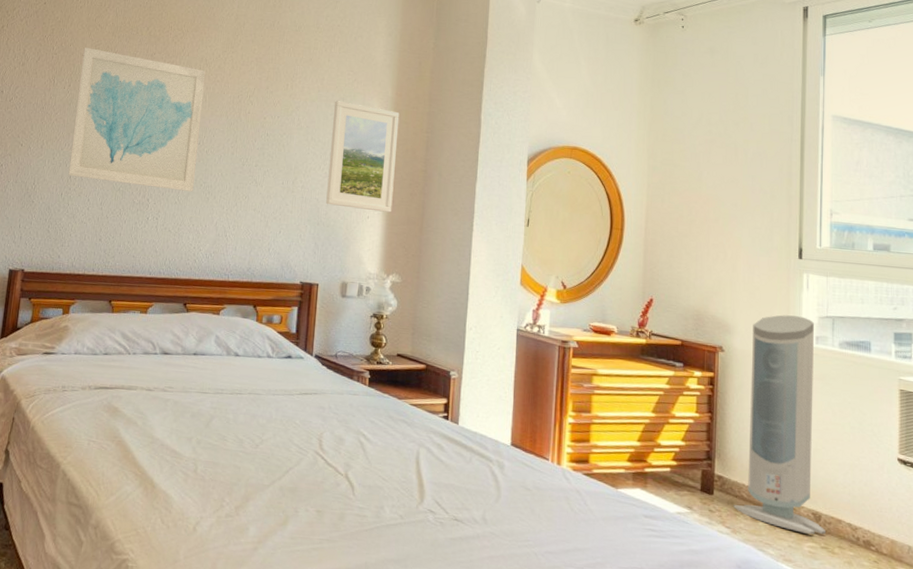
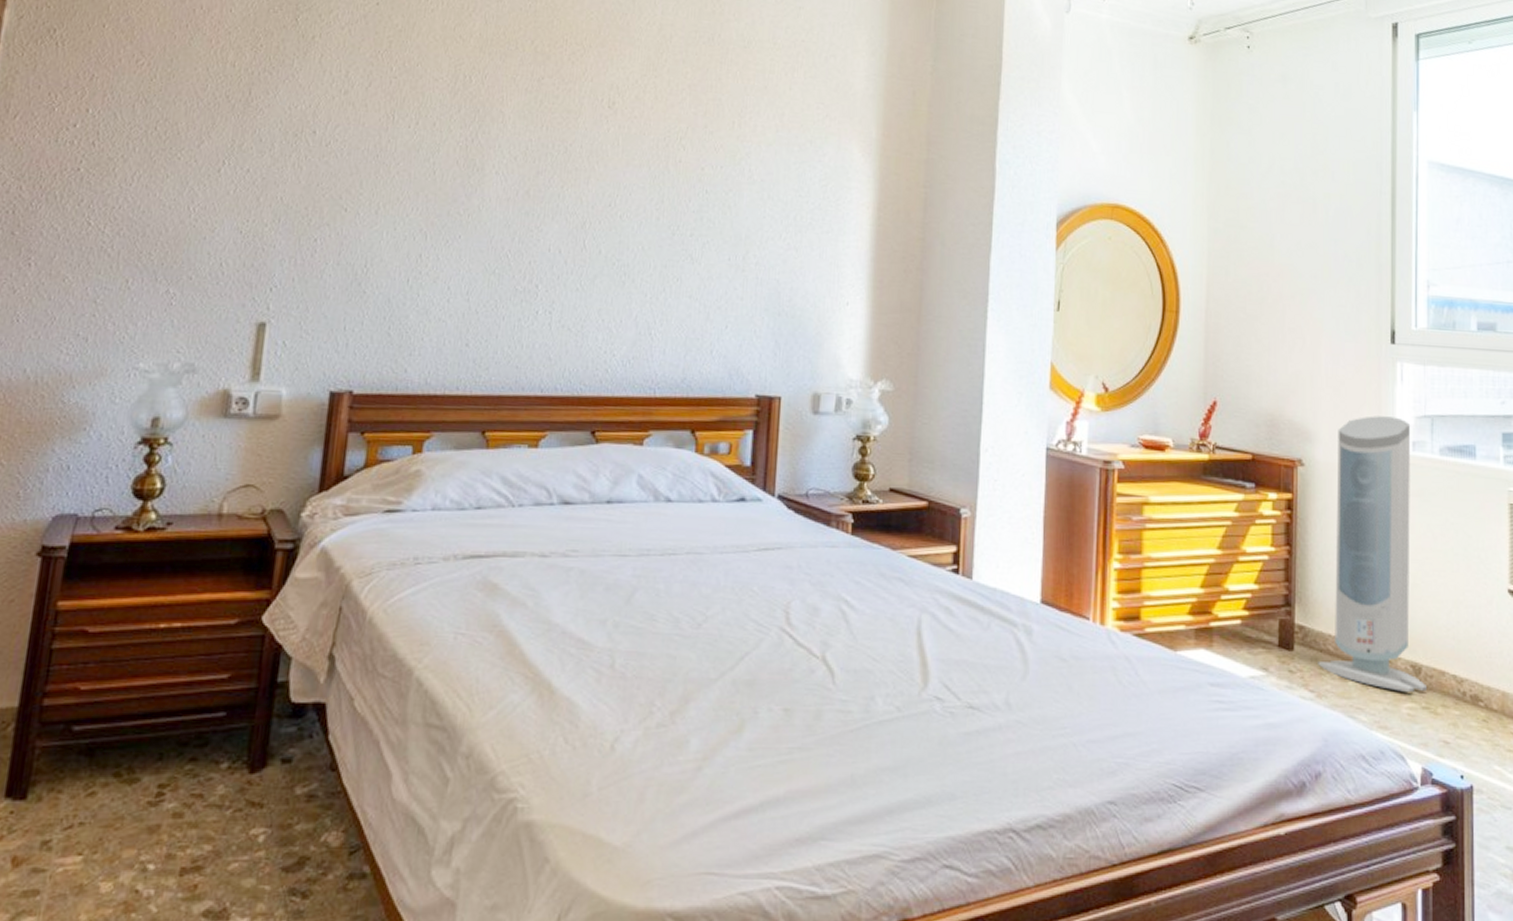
wall art: present [68,47,206,192] -> none [417,68,618,273]
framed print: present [326,101,400,213] -> none [789,144,888,297]

